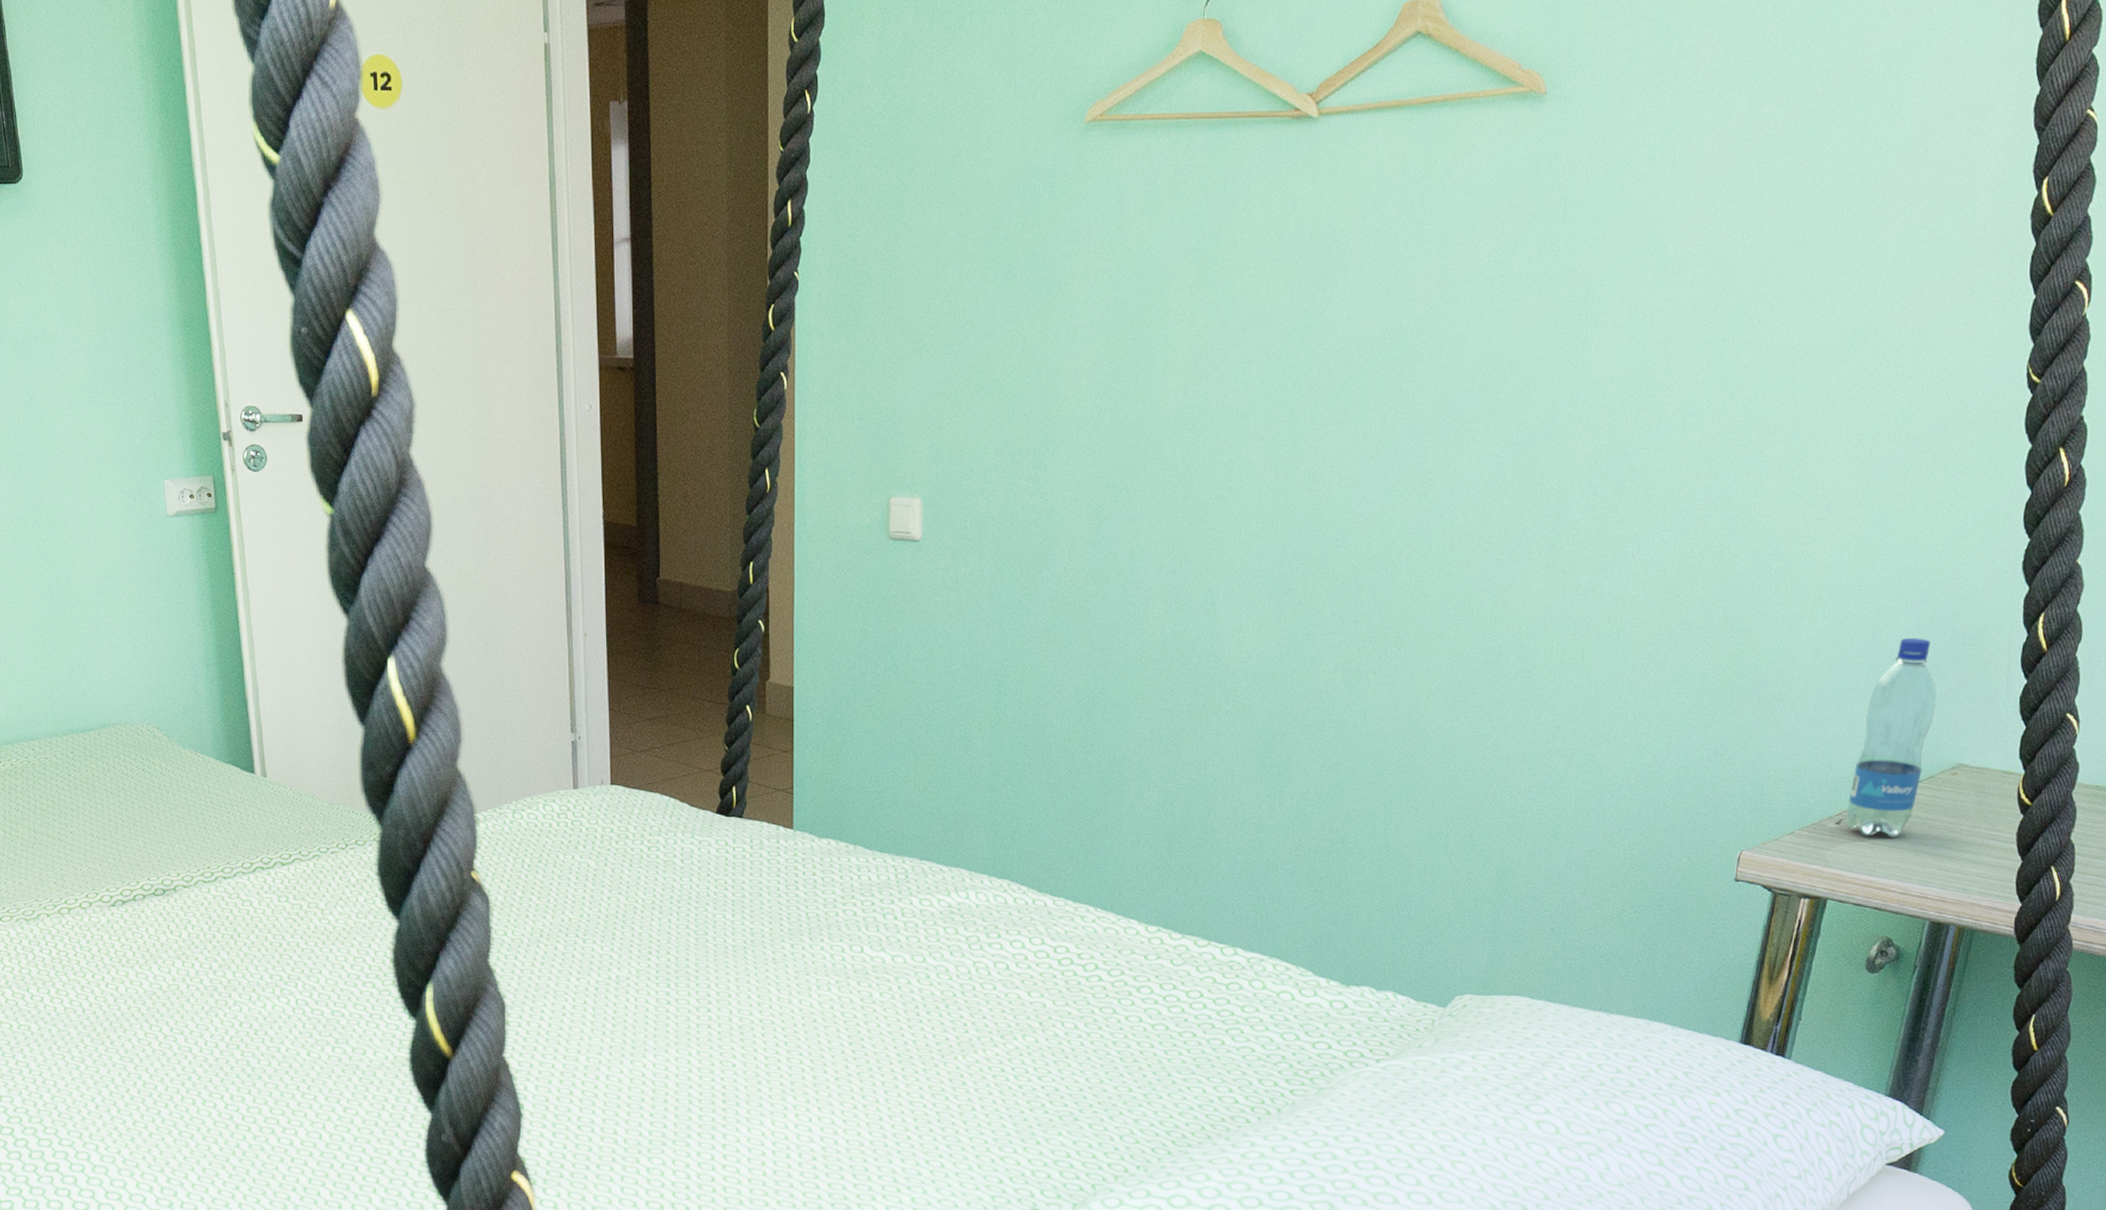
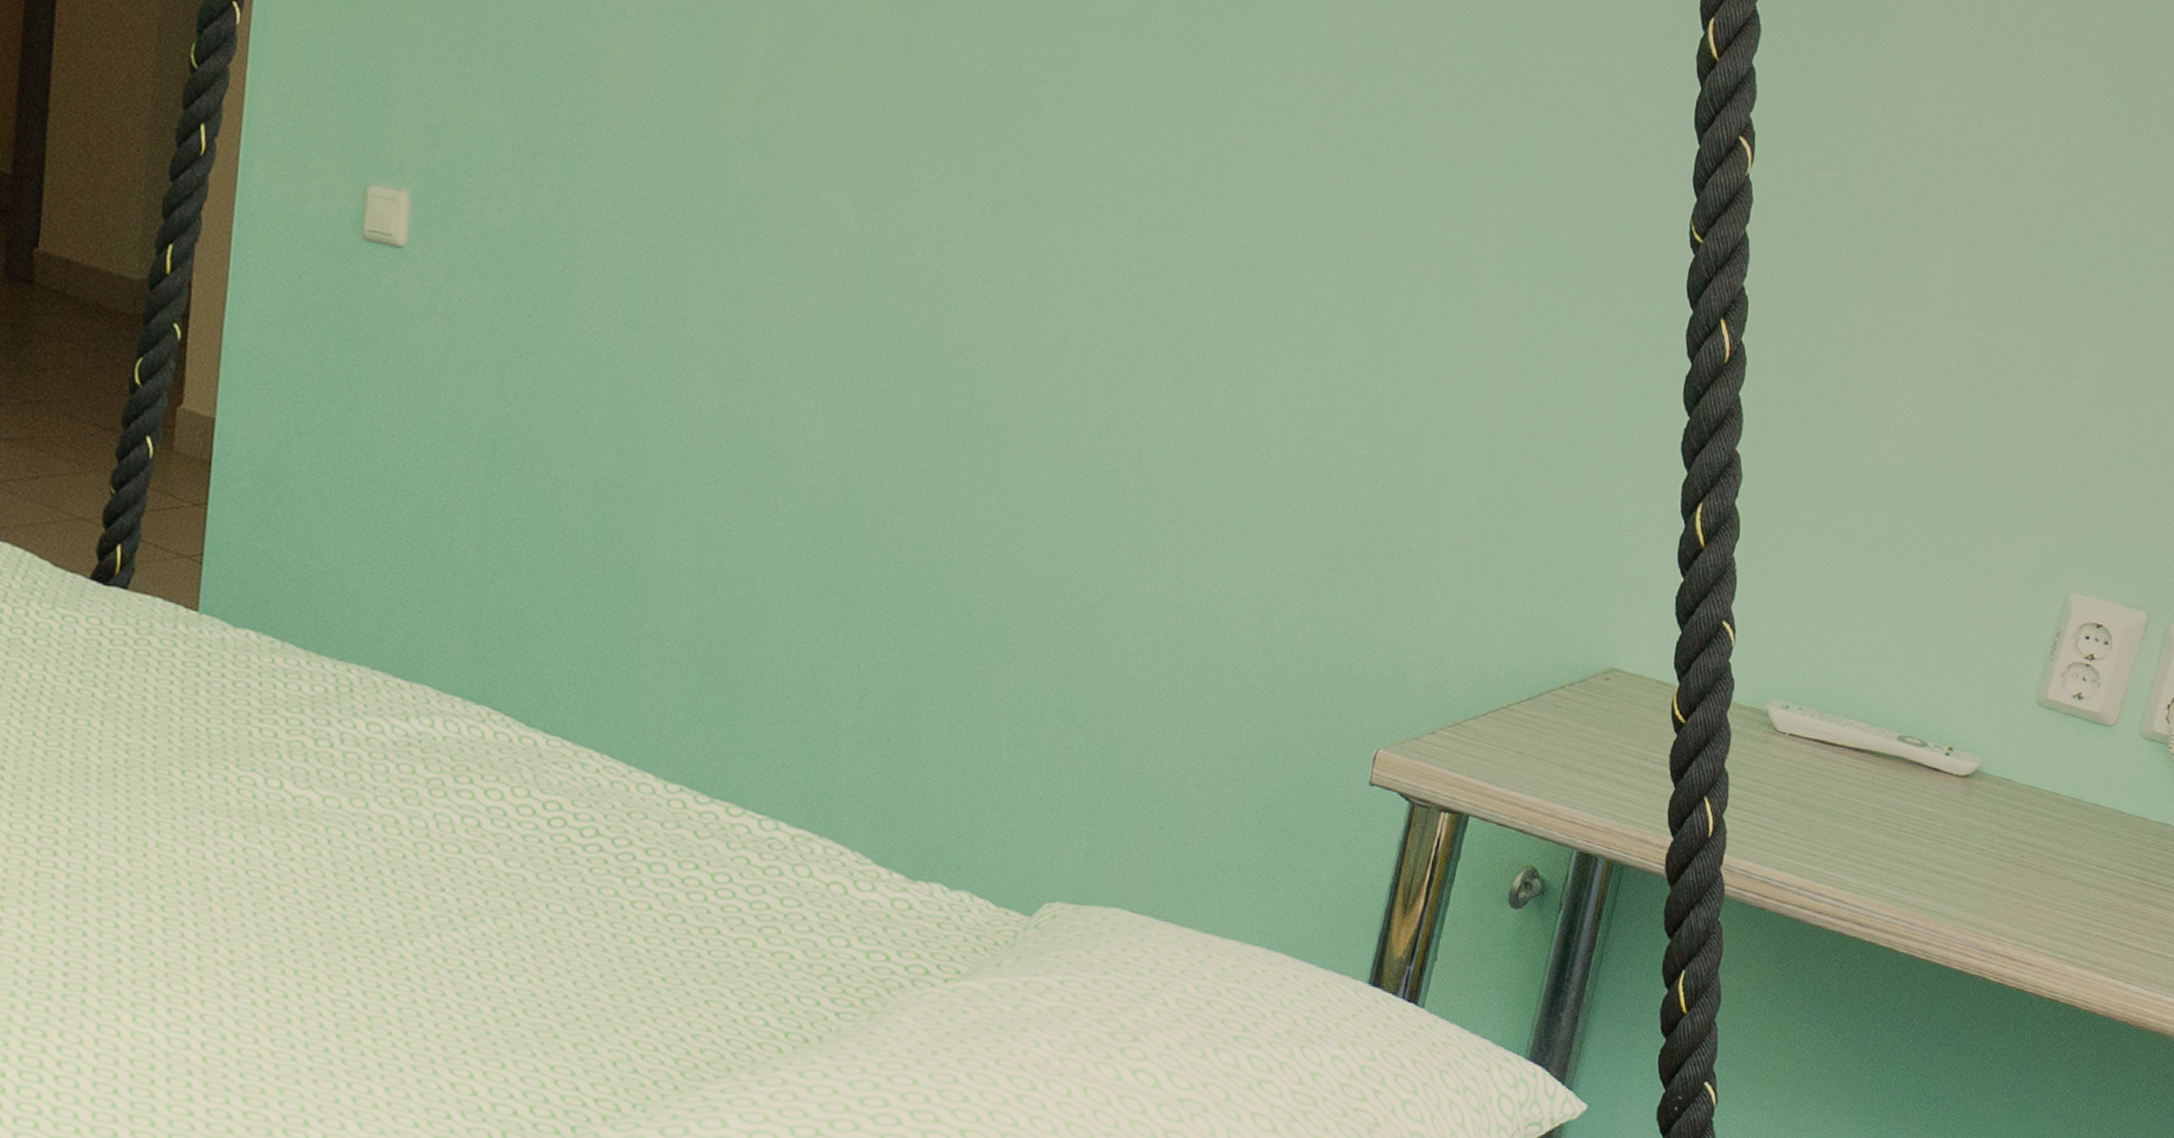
bottle: present [1847,638,1937,837] -> none [1492,515,1592,748]

